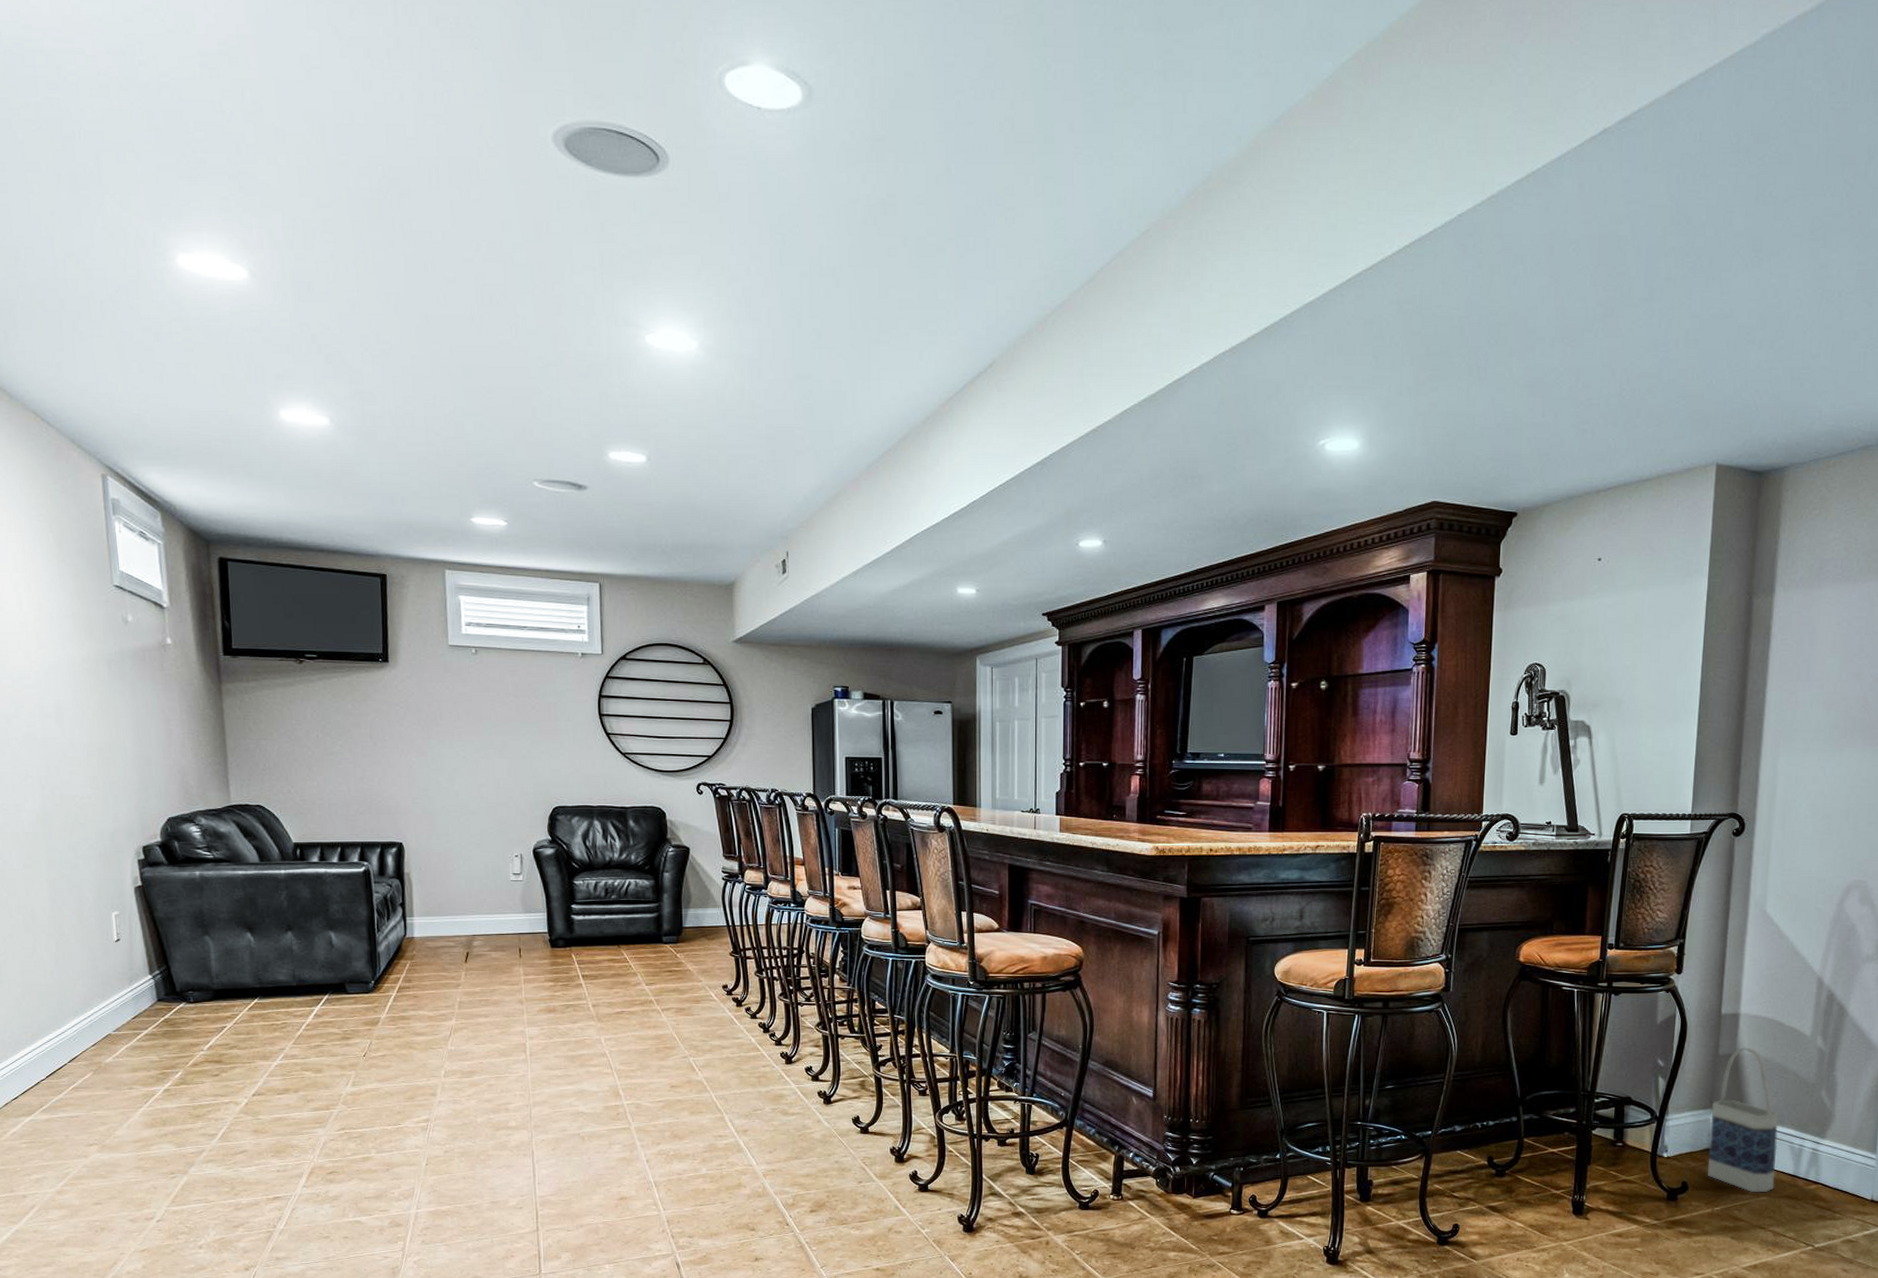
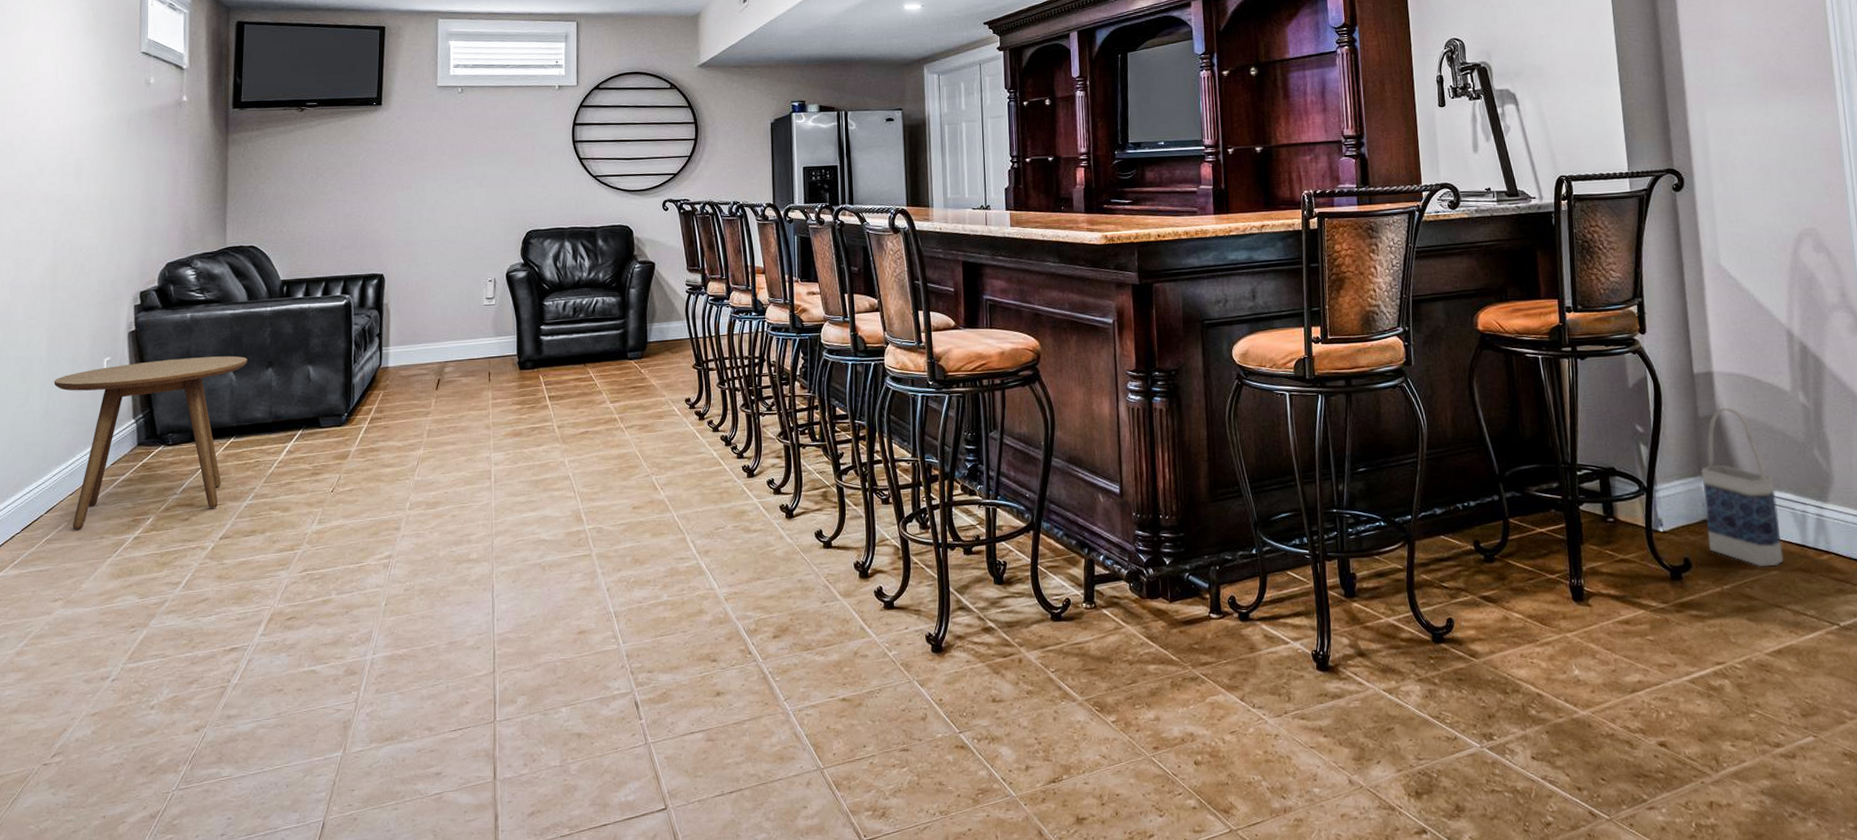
side table: none [61,917,265,1080] -> present [54,355,248,530]

